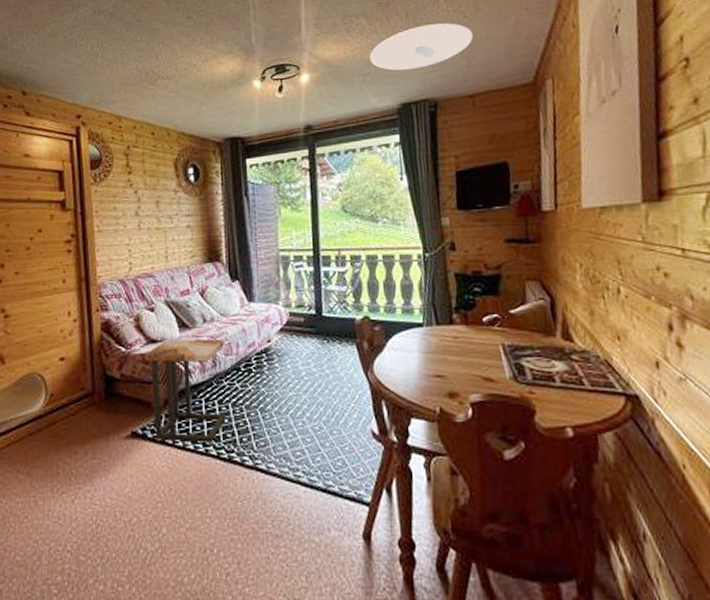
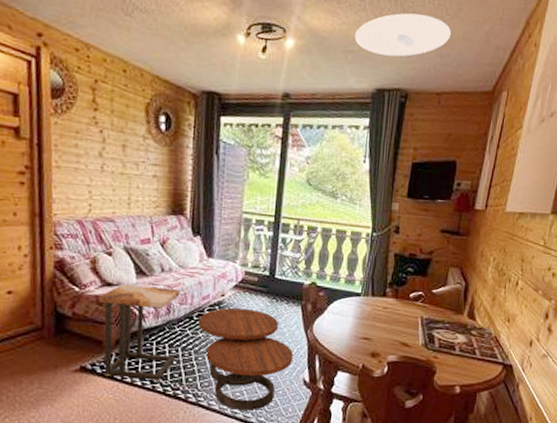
coffee table: none [246,353,356,473] -> present [198,307,294,410]

